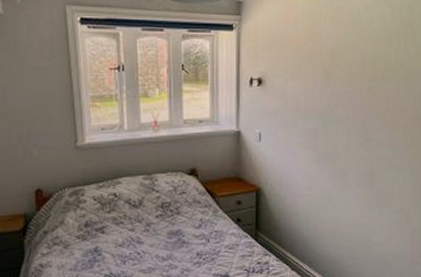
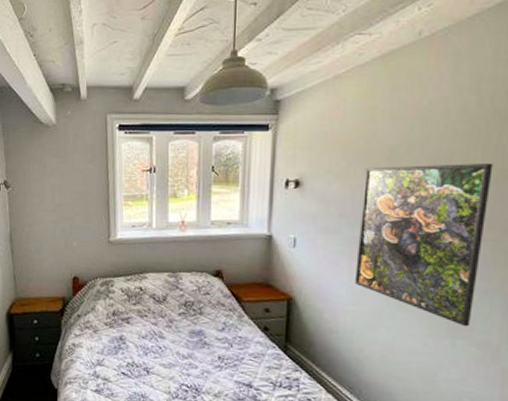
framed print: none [310,64,402,198] -> present [355,164,493,327]

